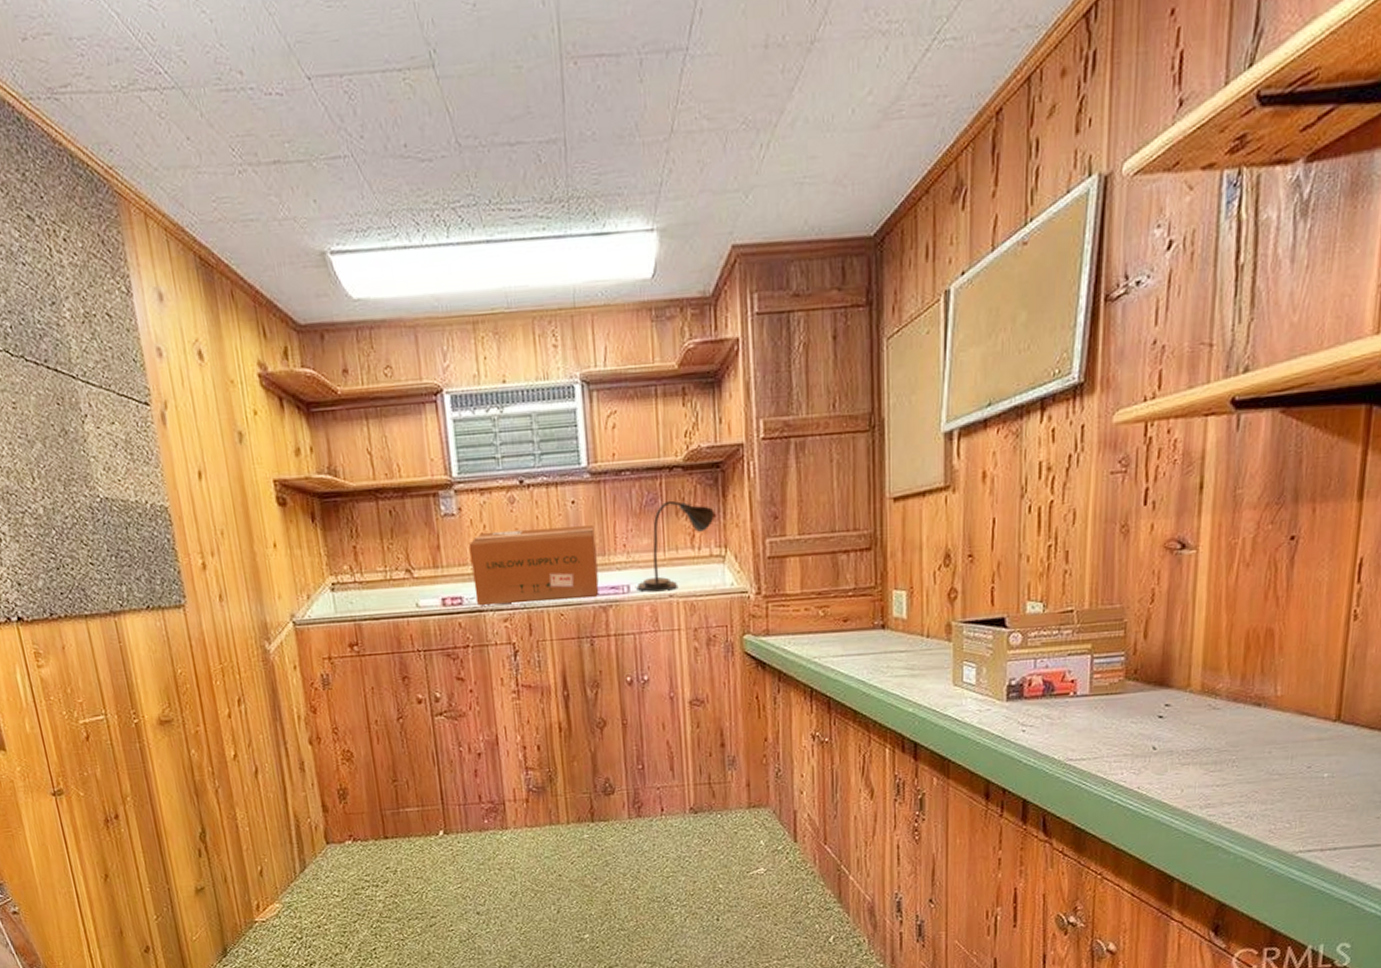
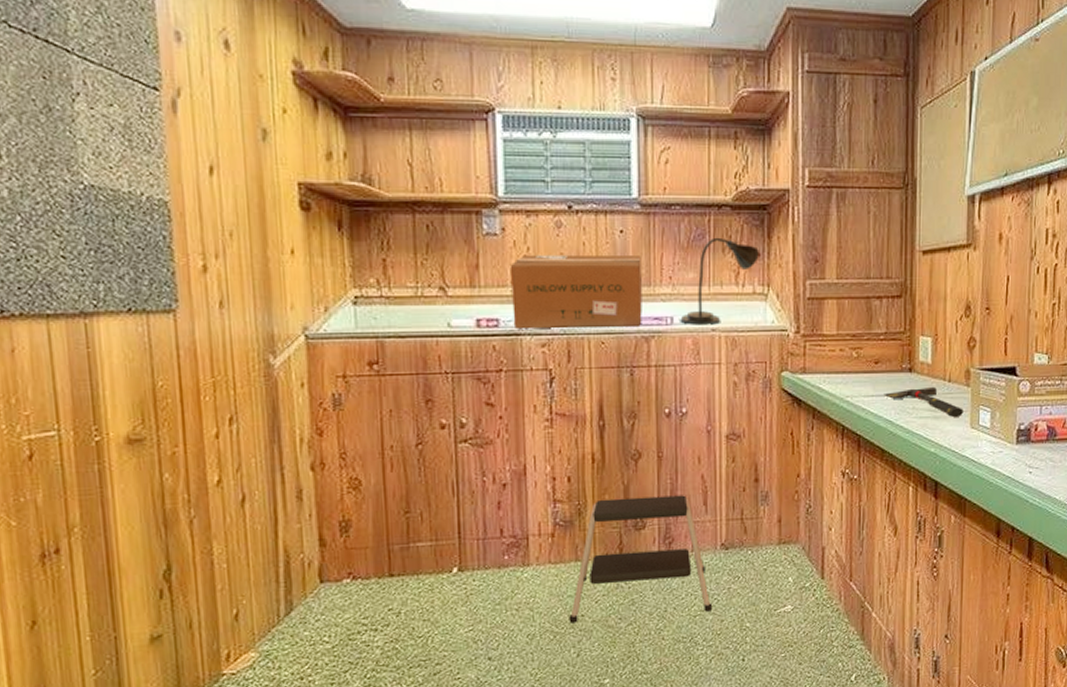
step stool: none [547,761,685,882] -> present [569,495,713,623]
hatchet: none [854,643,945,674] -> present [884,386,963,417]

